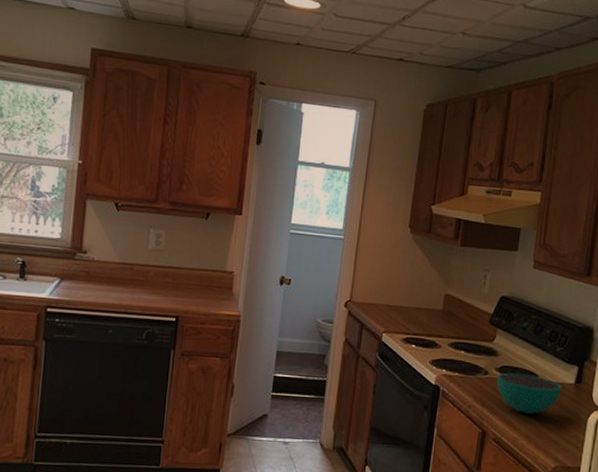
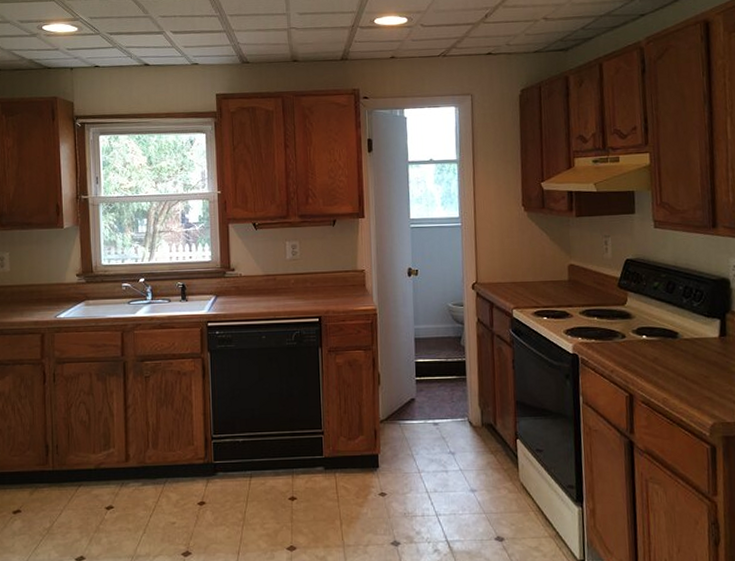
bowl: present [496,372,562,414] -> none [635,332,706,373]

